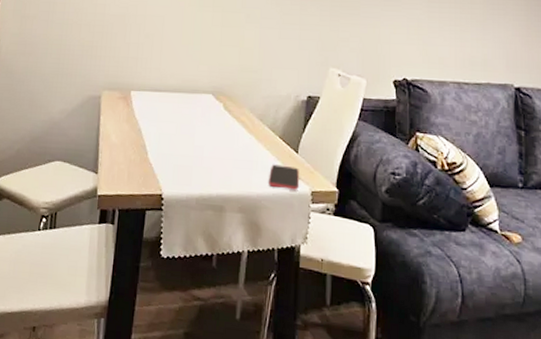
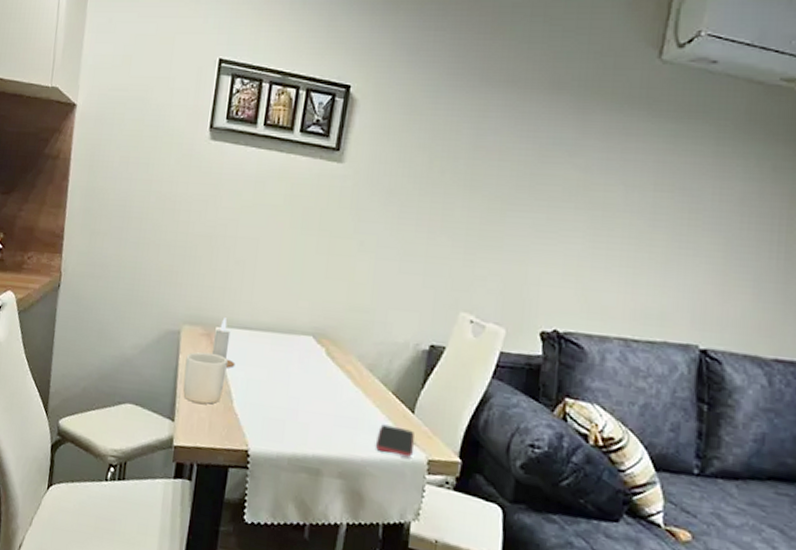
mug: none [104,112,142,157] -> present [182,351,228,404]
candle: none [128,83,149,125] -> present [211,317,236,368]

